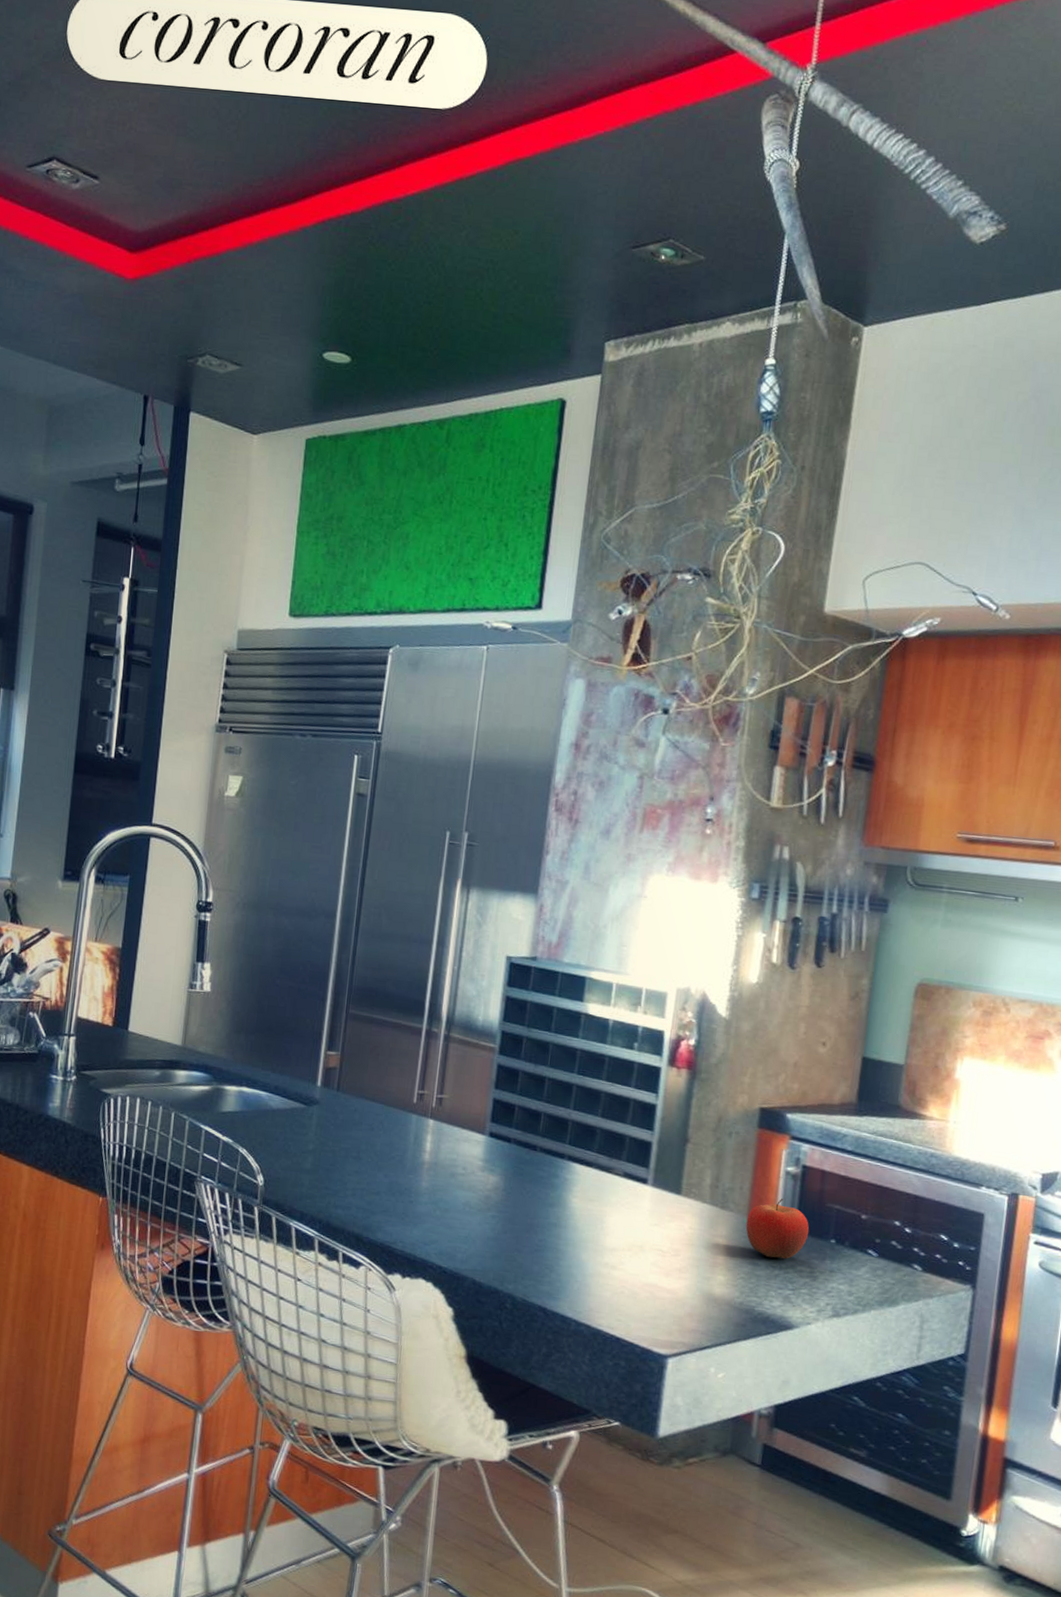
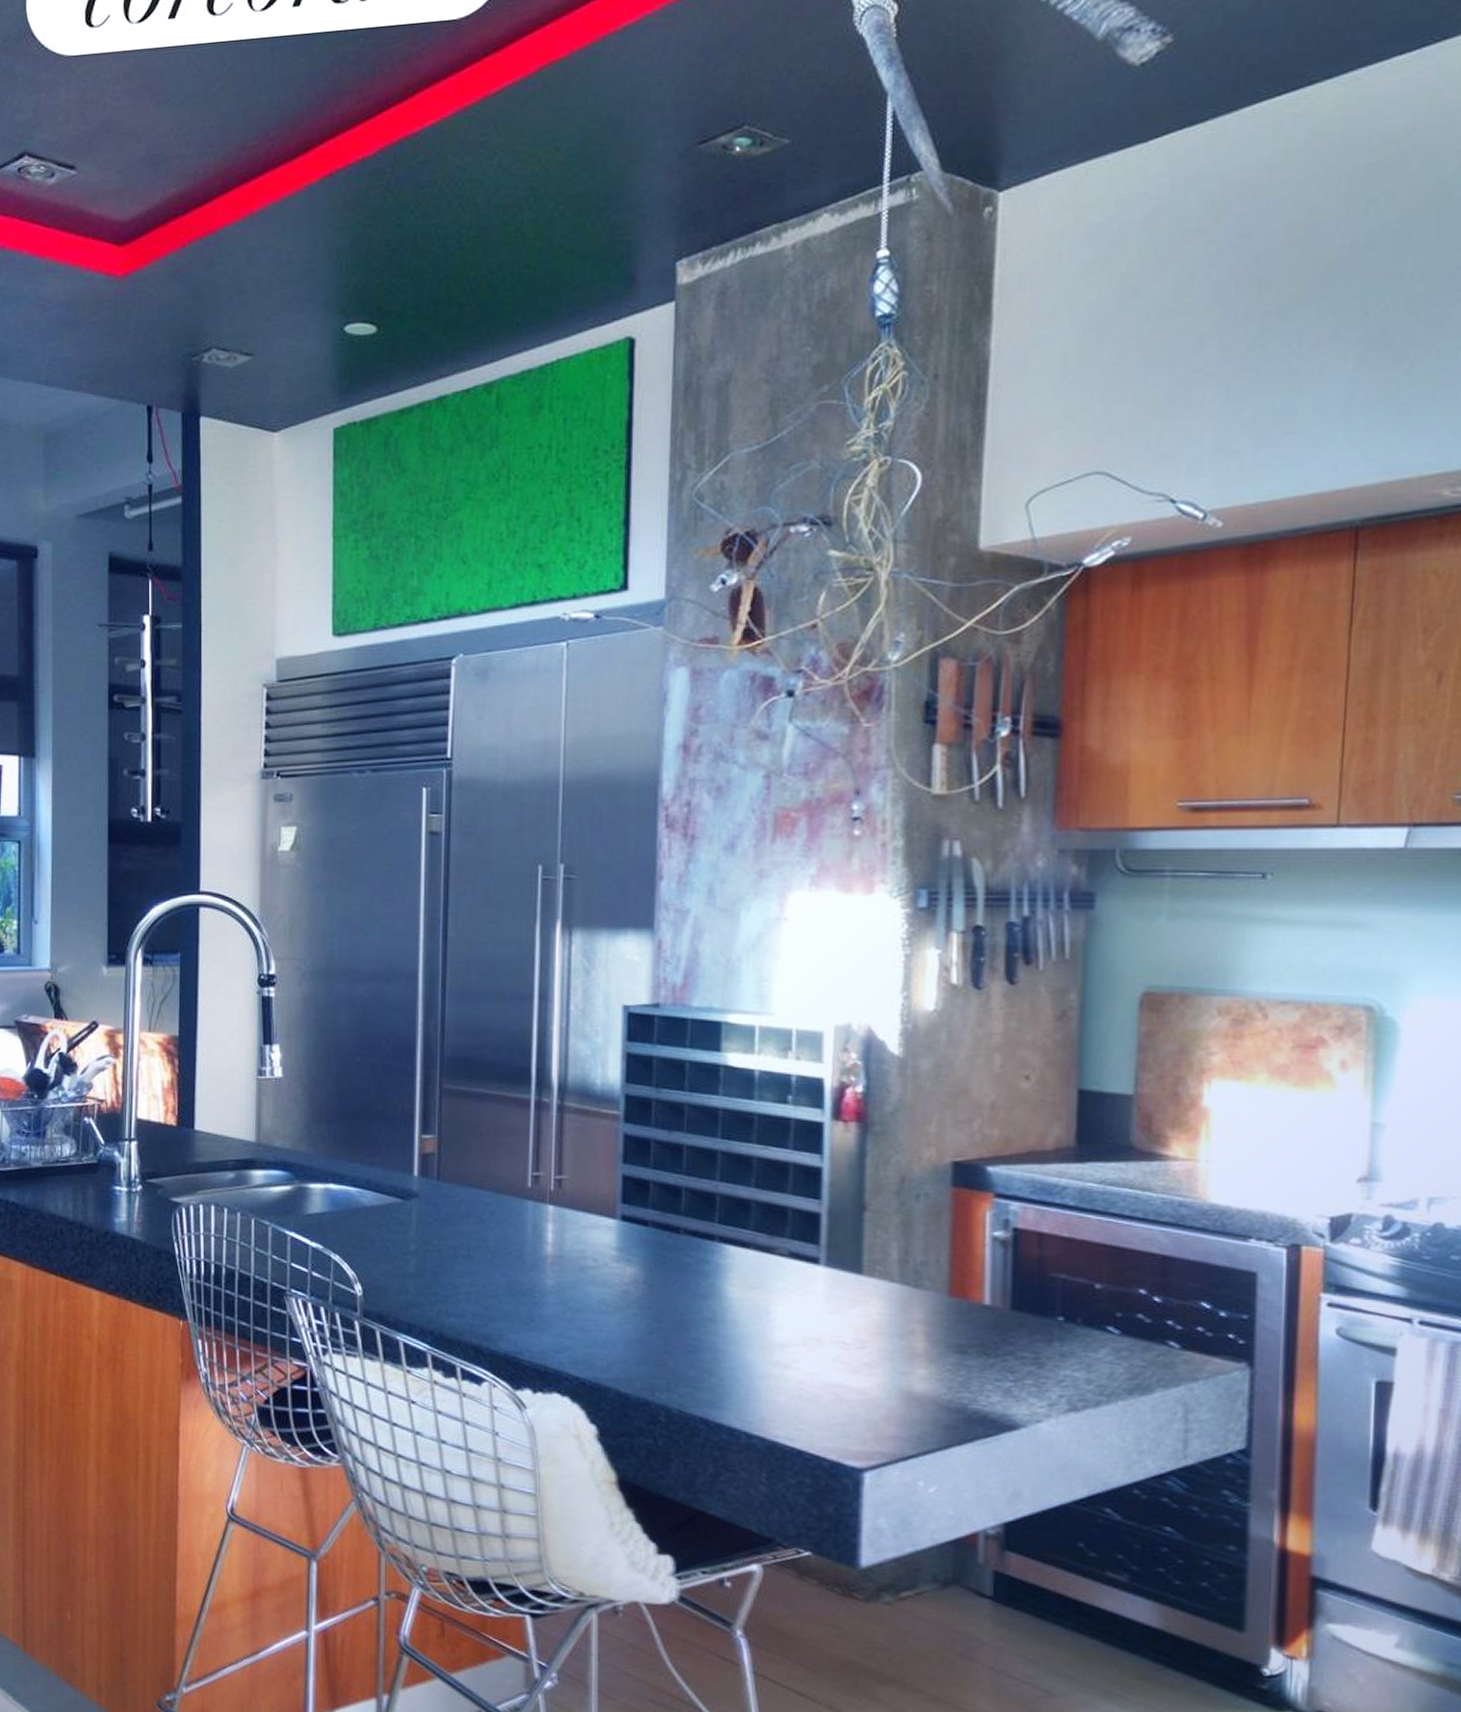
fruit: present [745,1199,809,1259] -> none [947,1271,1029,1344]

